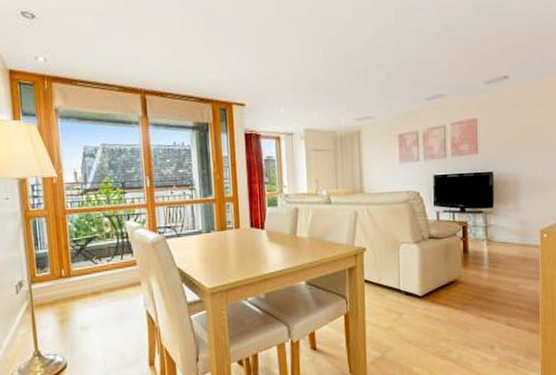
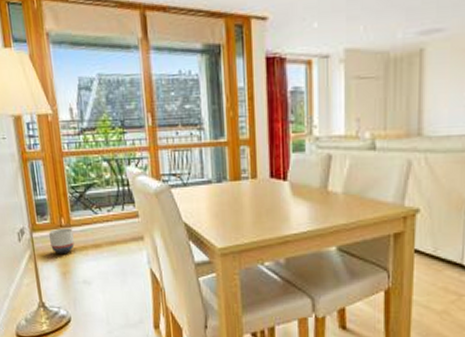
planter: none [49,278,74,303] -> present [49,228,75,254]

